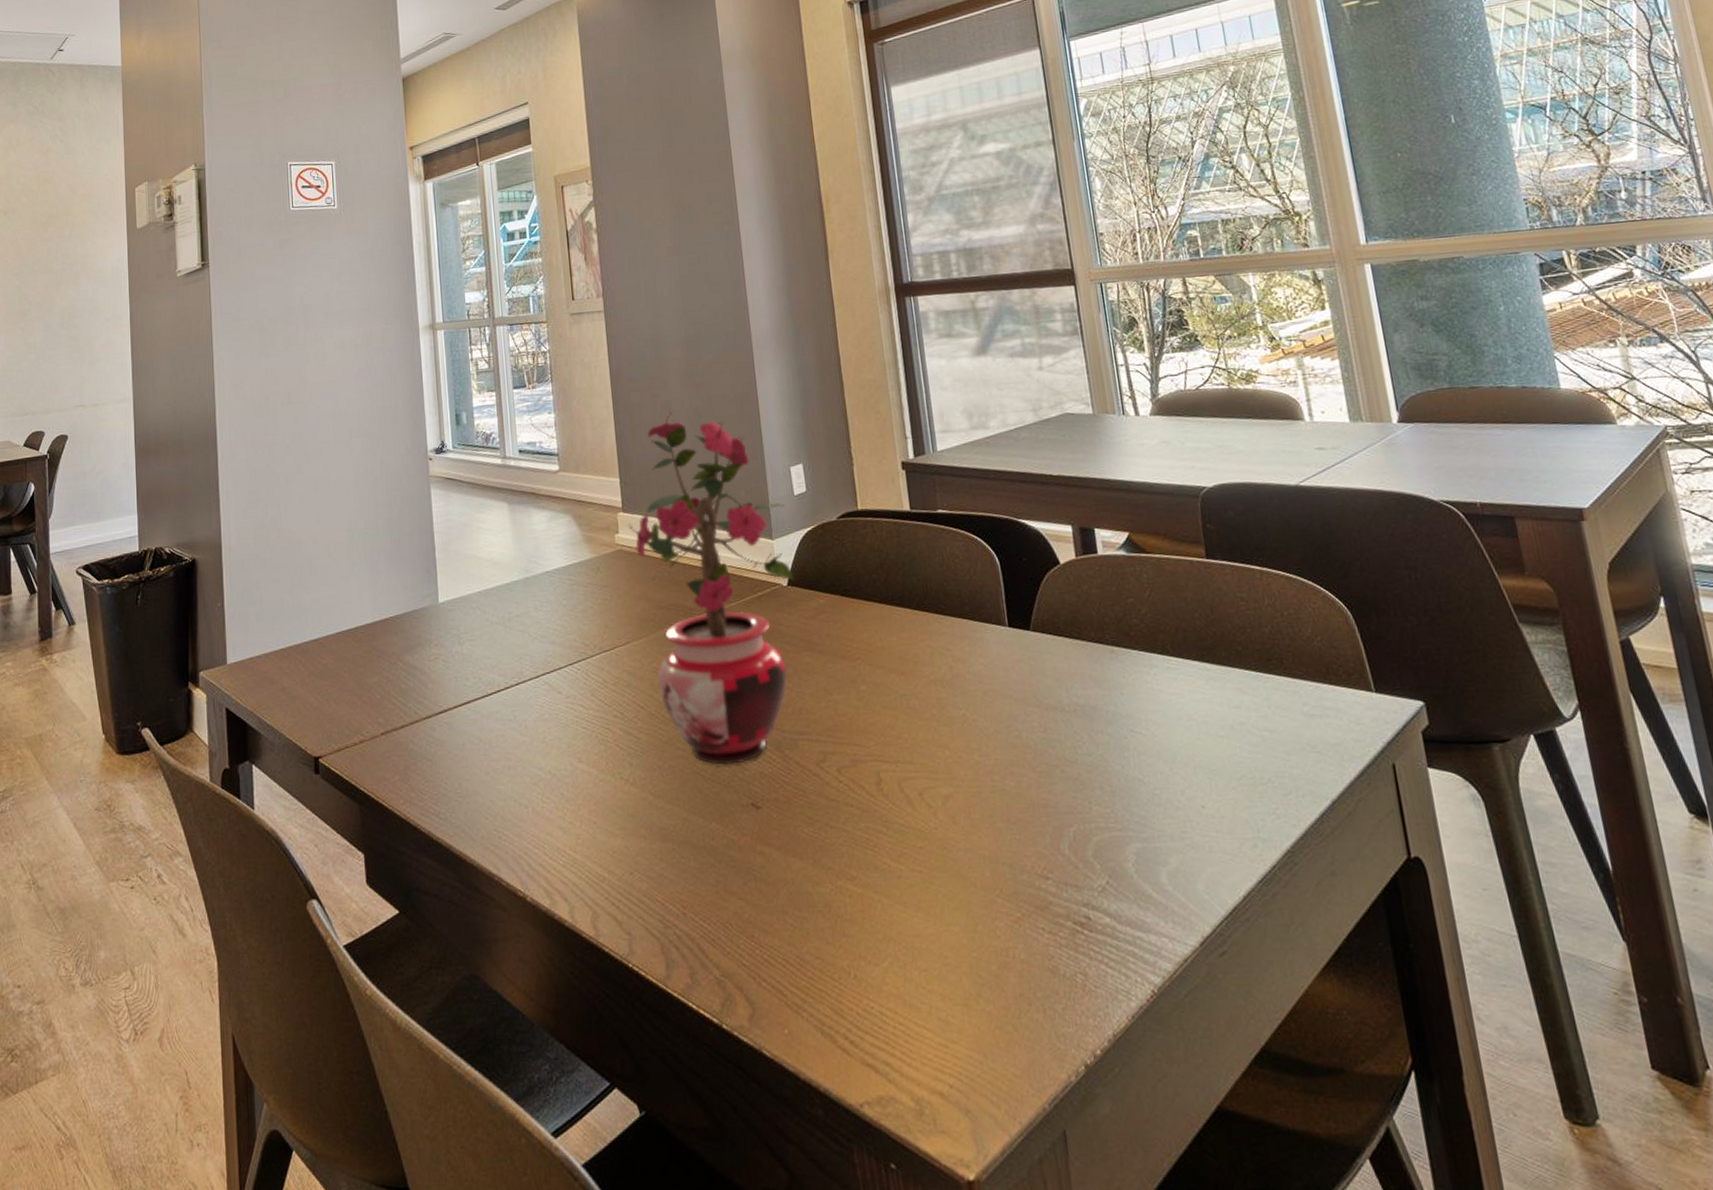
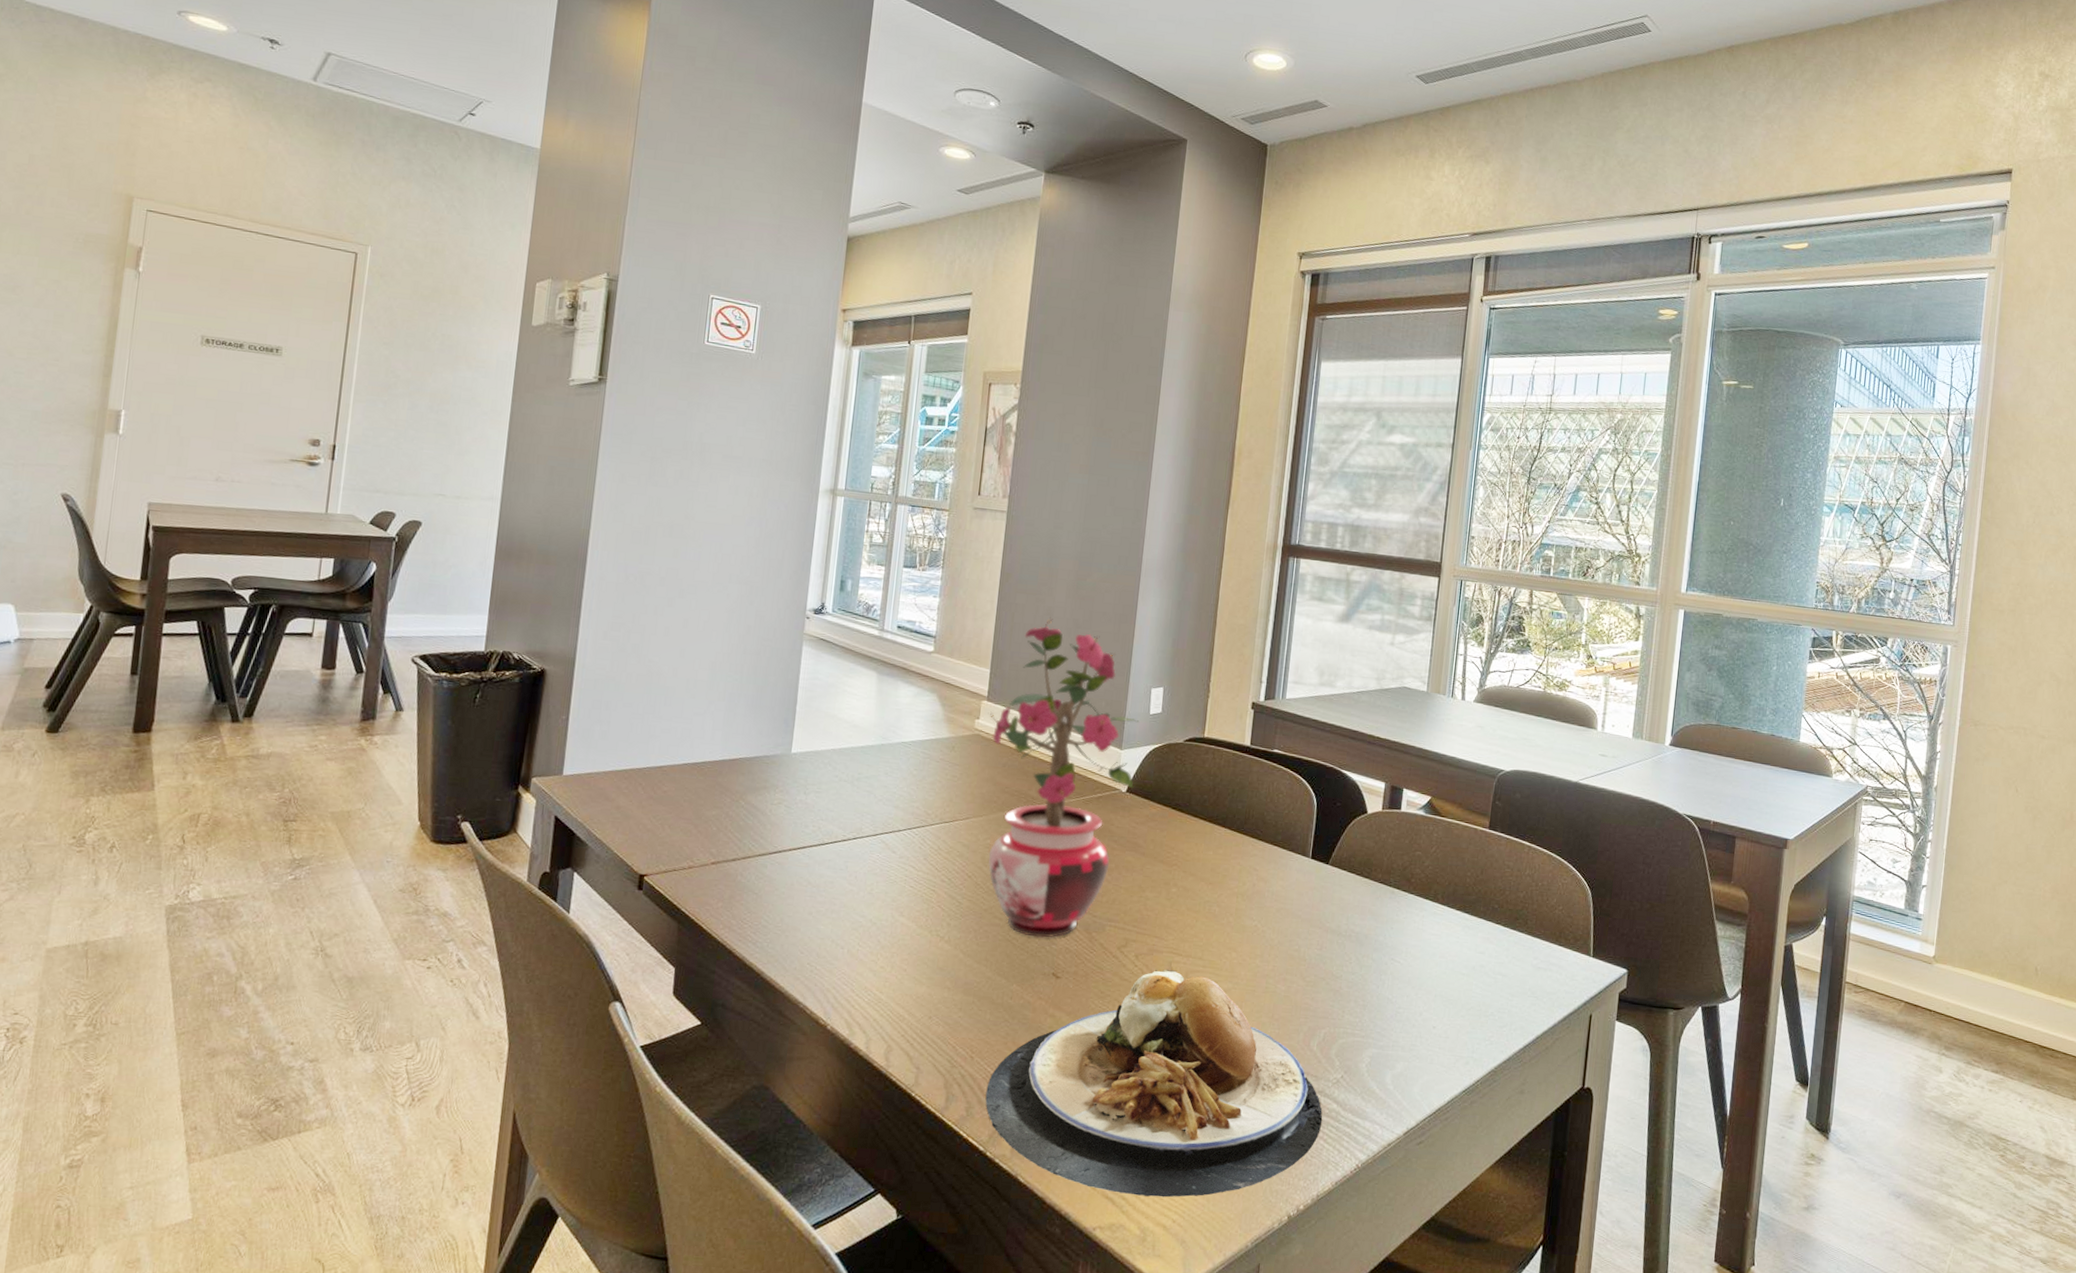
plate: none [707,780,1098,1059] -> present [985,969,1323,1198]

